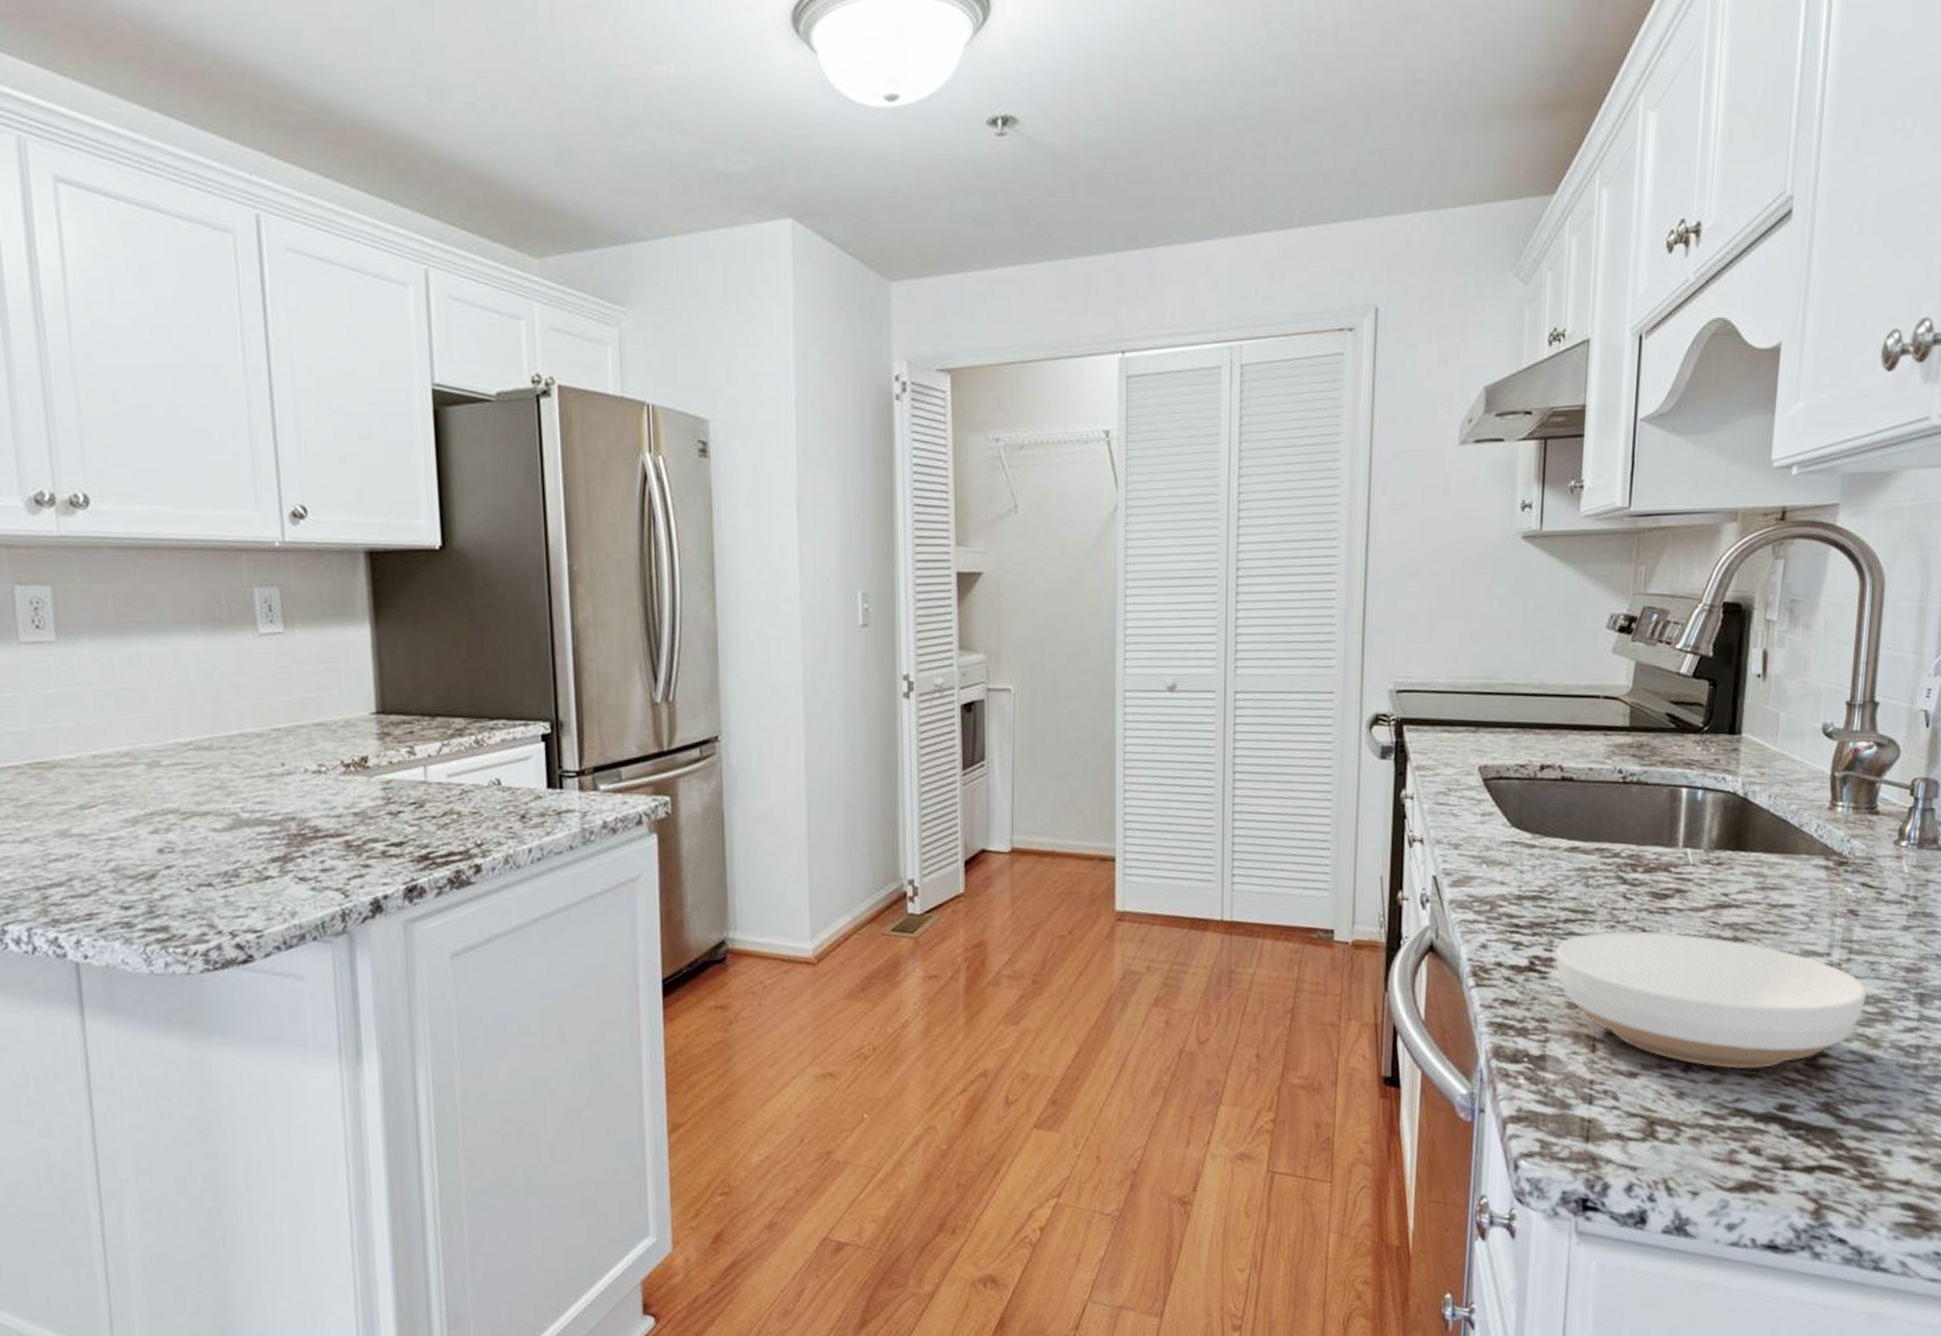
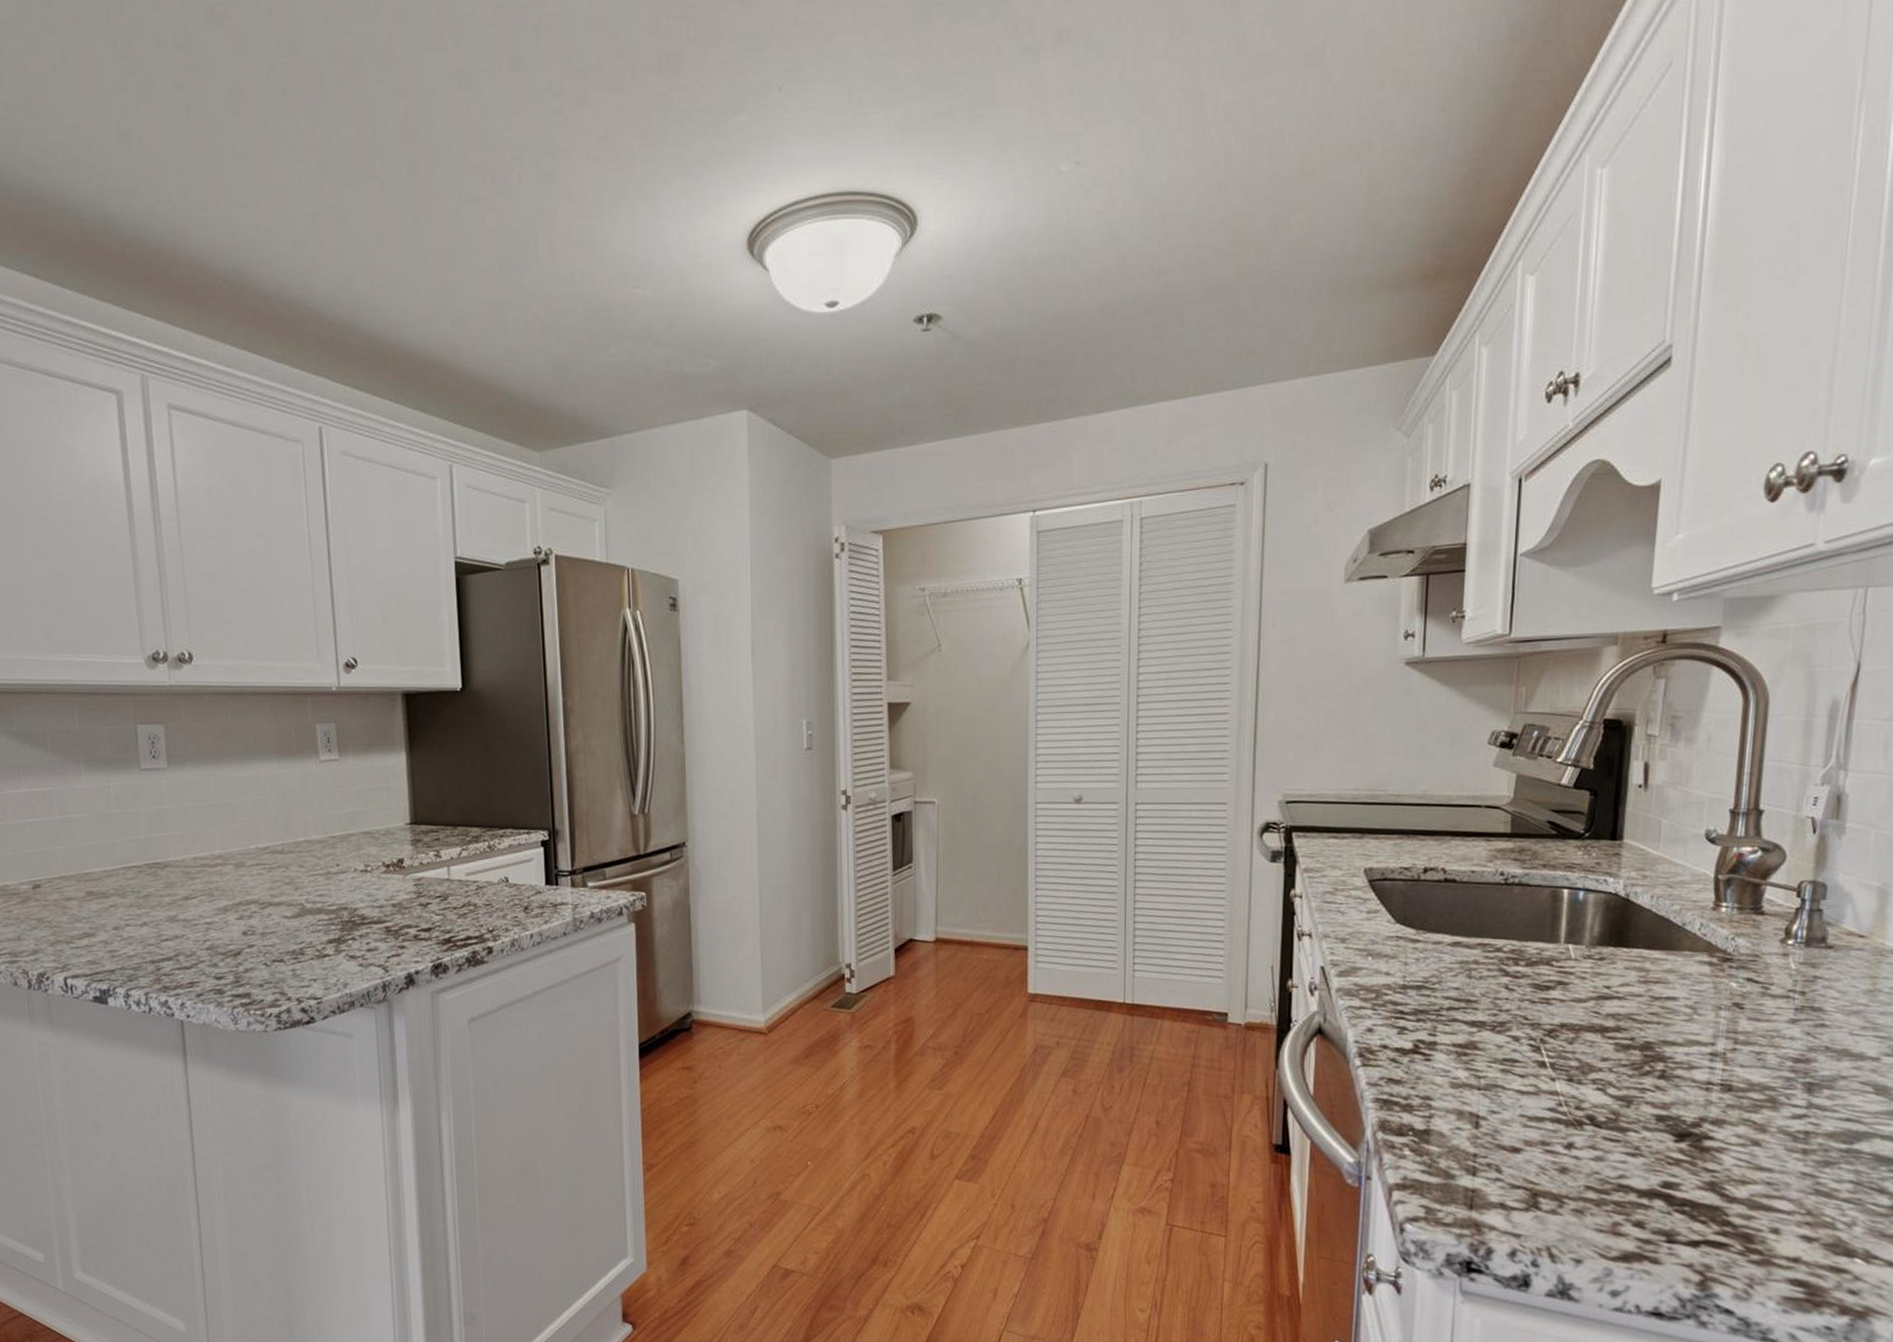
bowl: present [1555,931,1868,1070] -> none [1439,1019,1754,1149]

